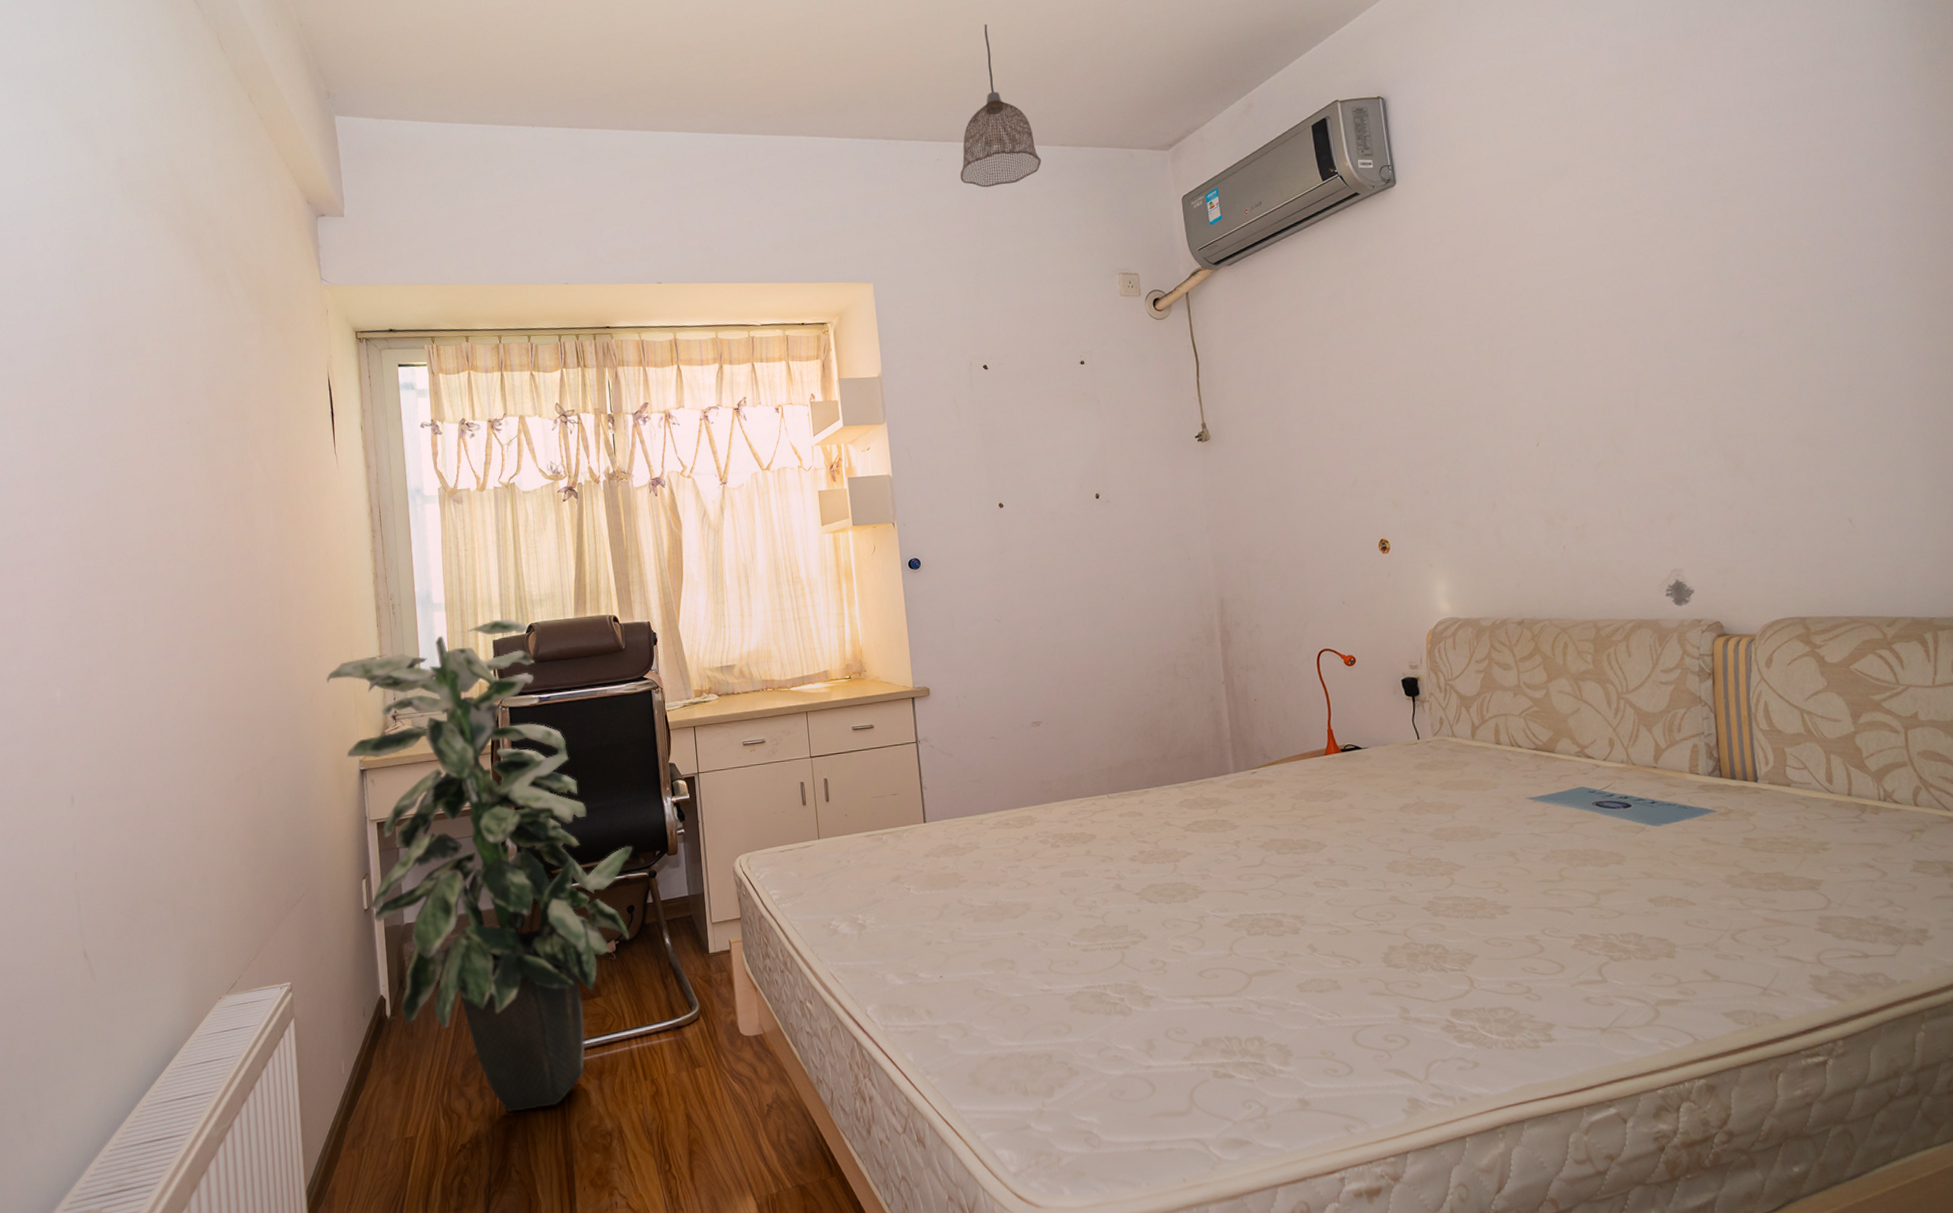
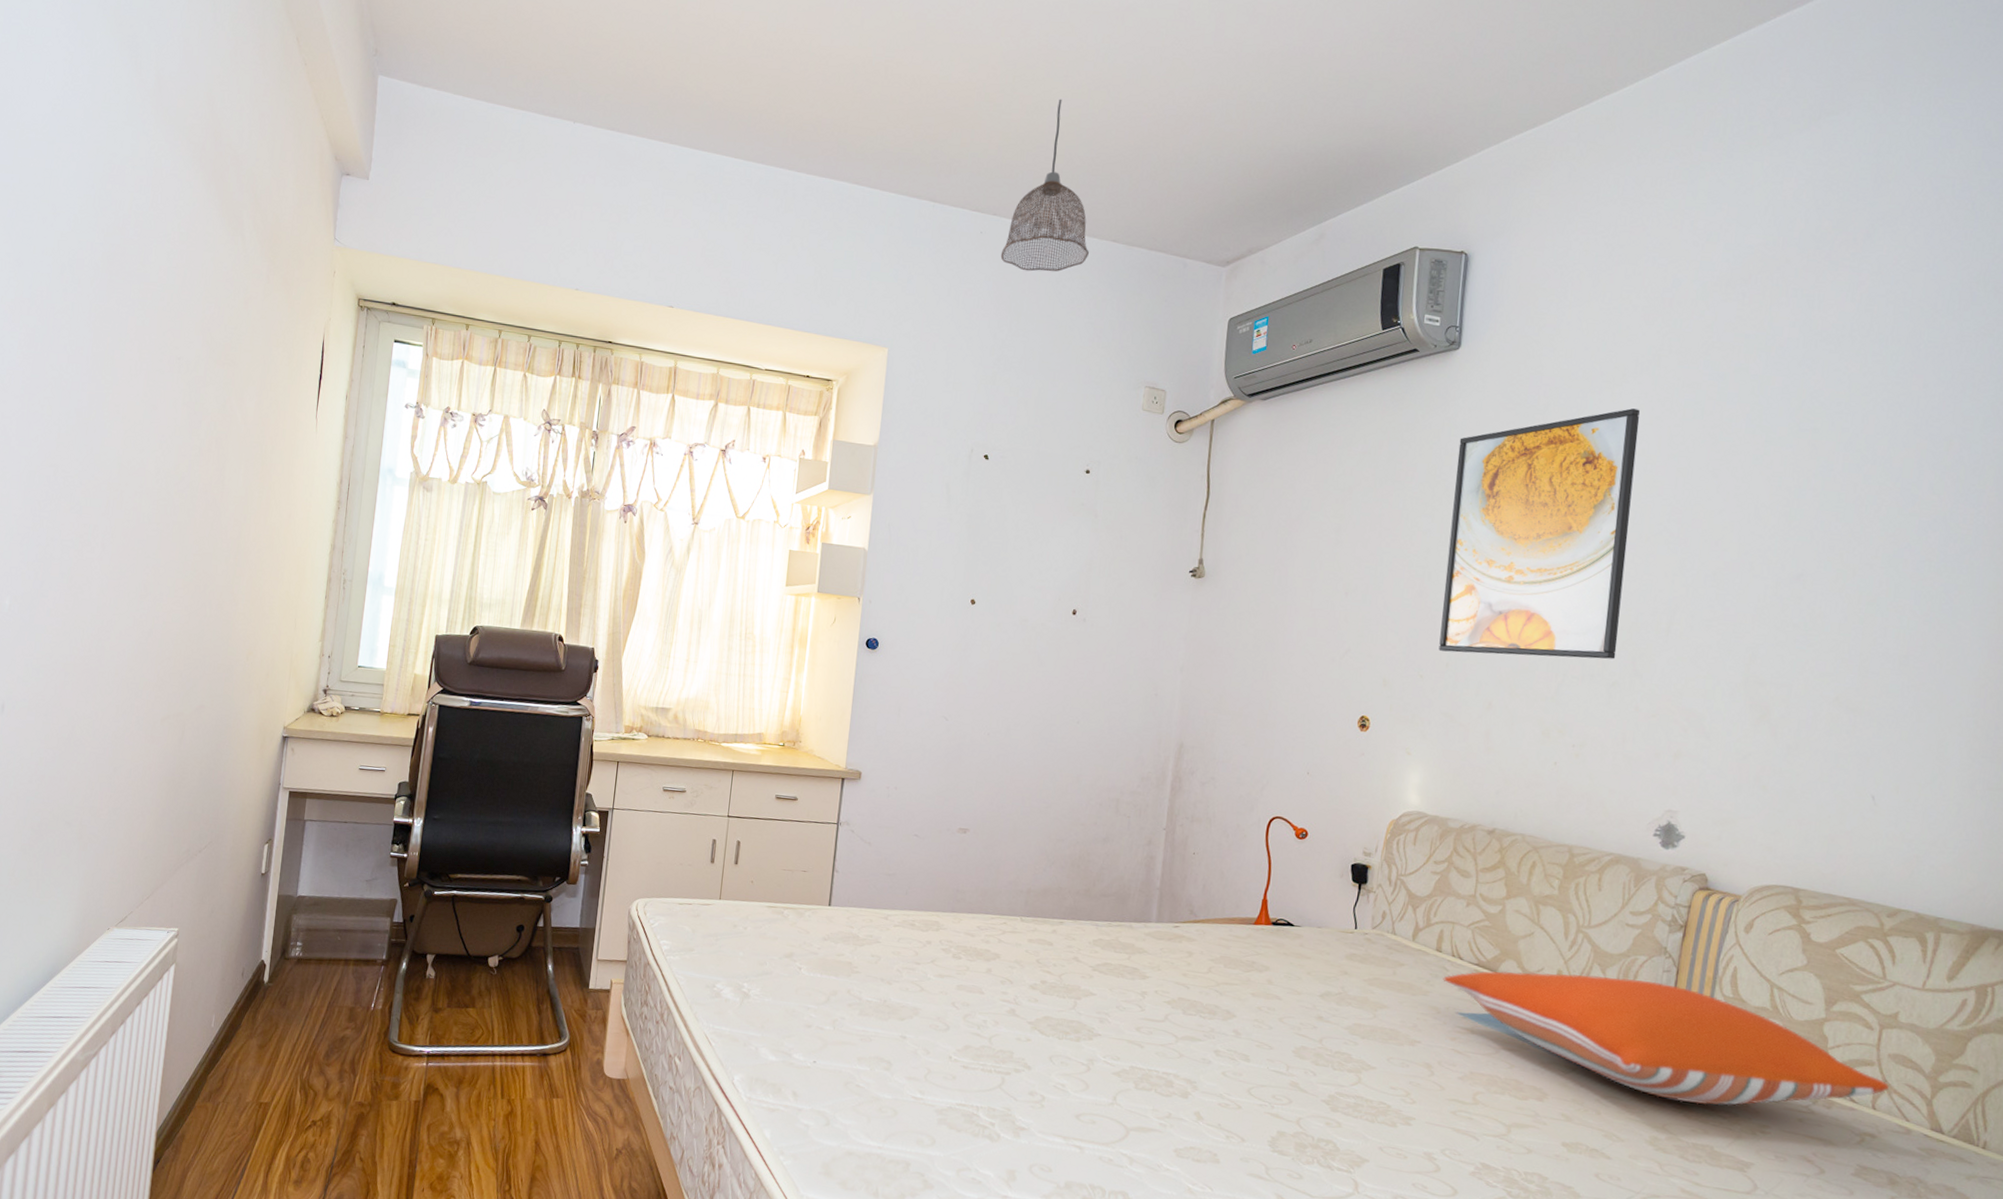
indoor plant: present [326,618,633,1112] -> none [266,615,534,1104]
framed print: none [1413,210,1596,465] -> present [1438,408,1641,659]
pillow: none [1507,730,1925,838] -> present [1443,971,1889,1106]

